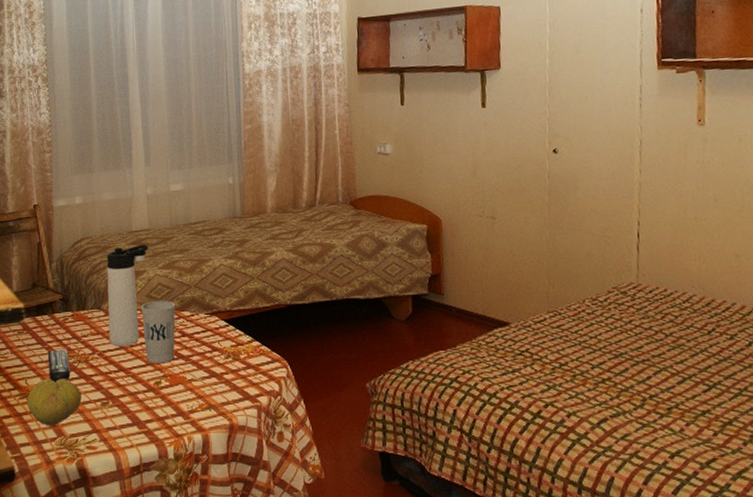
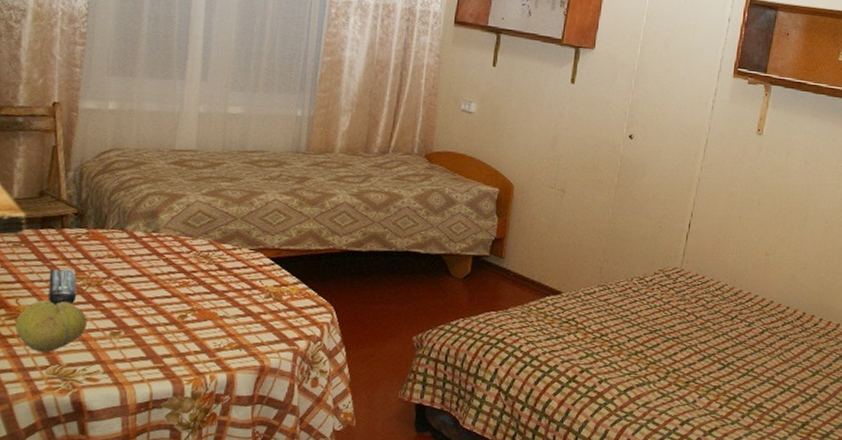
thermos bottle: present [106,244,149,347] -> none [130,165,193,274]
cup: present [141,301,176,363] -> none [173,229,217,297]

